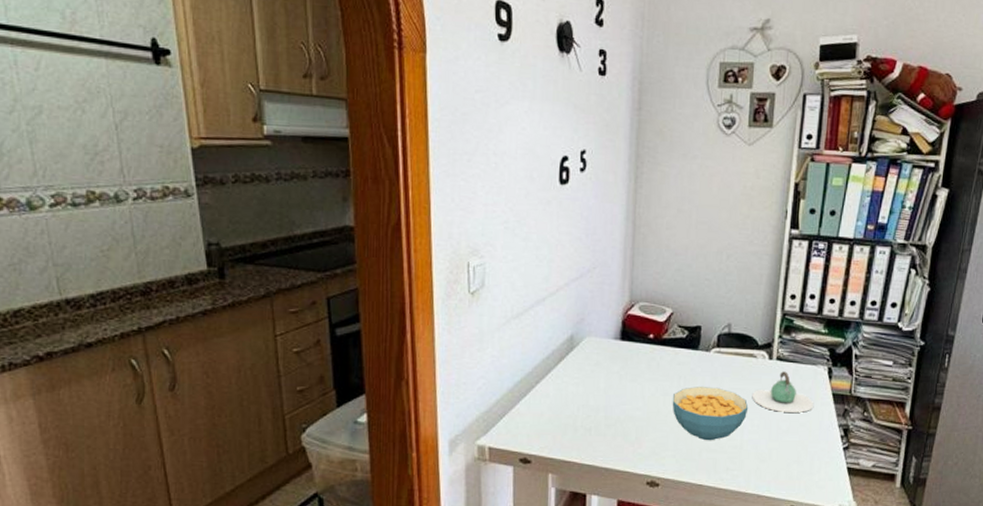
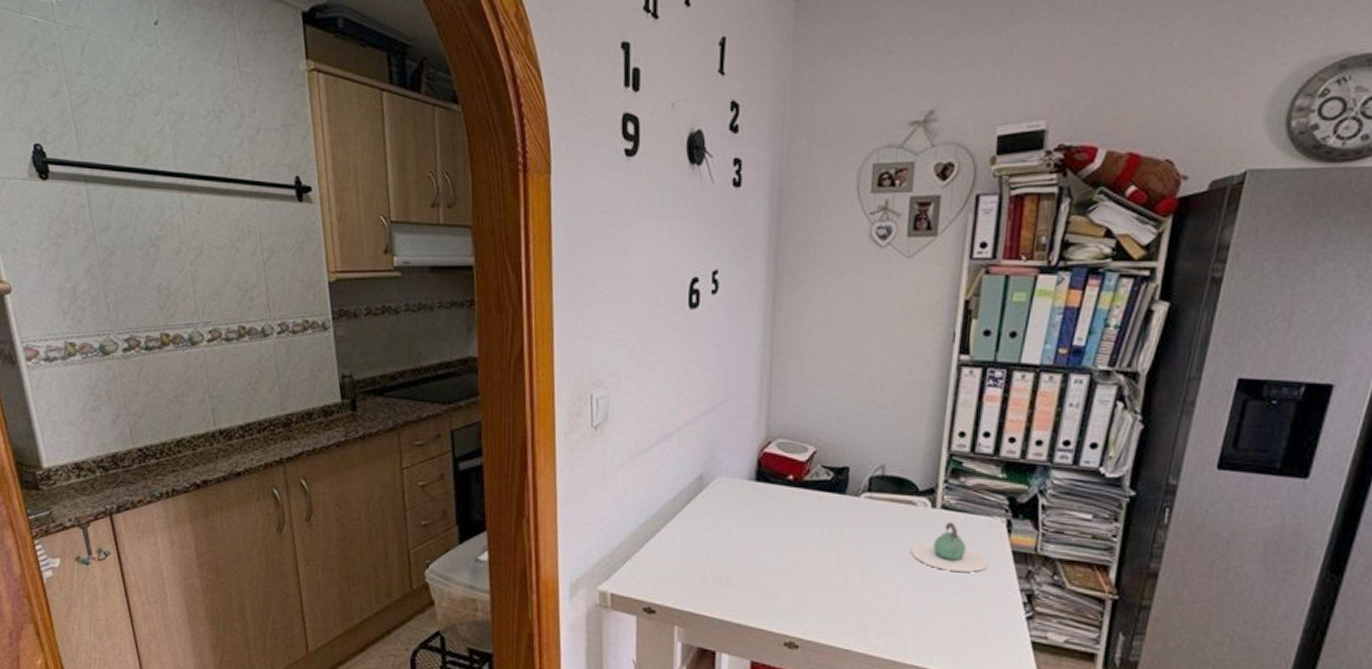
cereal bowl: present [672,387,749,441] -> none [814,536,906,600]

